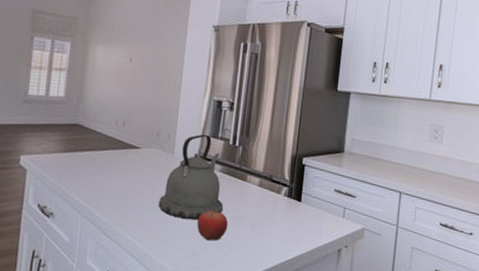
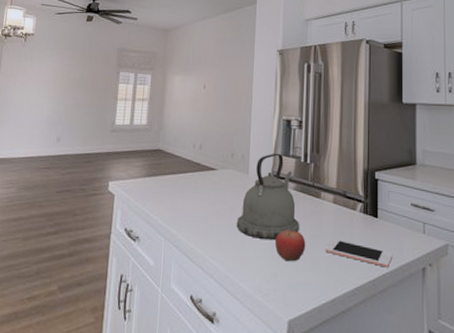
cell phone: none [246,220,312,248] -> present [325,239,393,268]

